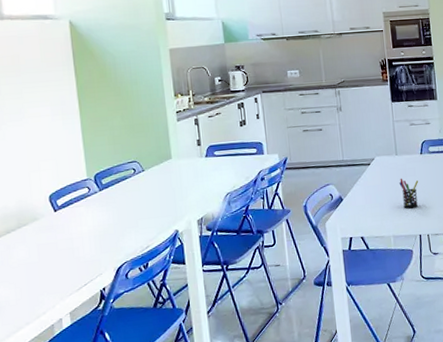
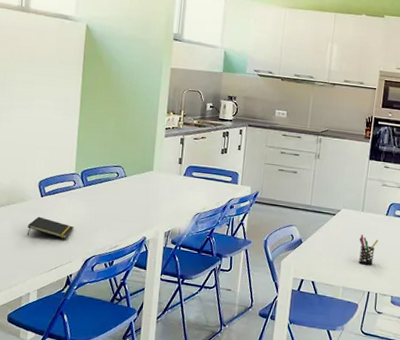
notepad: none [45,233,98,257] -> present [27,216,74,238]

